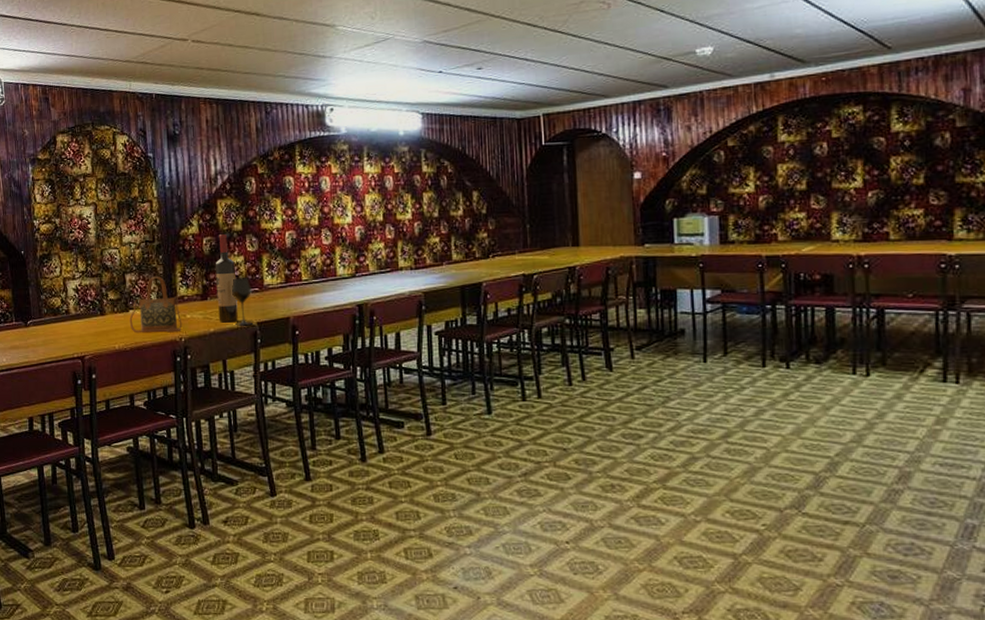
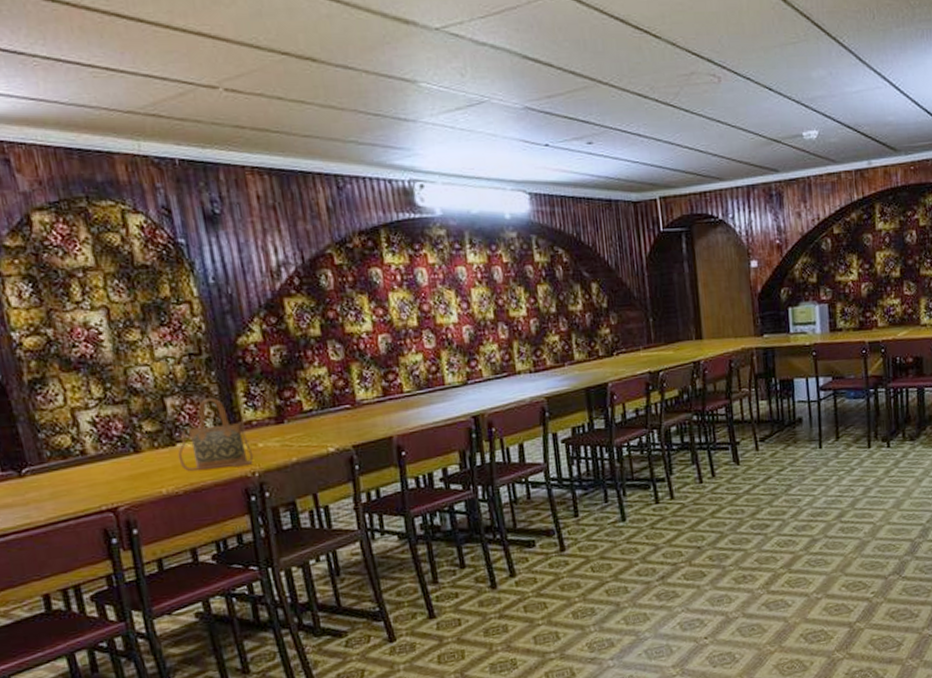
wine bottle: present [215,234,239,323] -> none [289,341,329,450]
wineglass: present [231,278,253,326] -> none [314,393,347,452]

